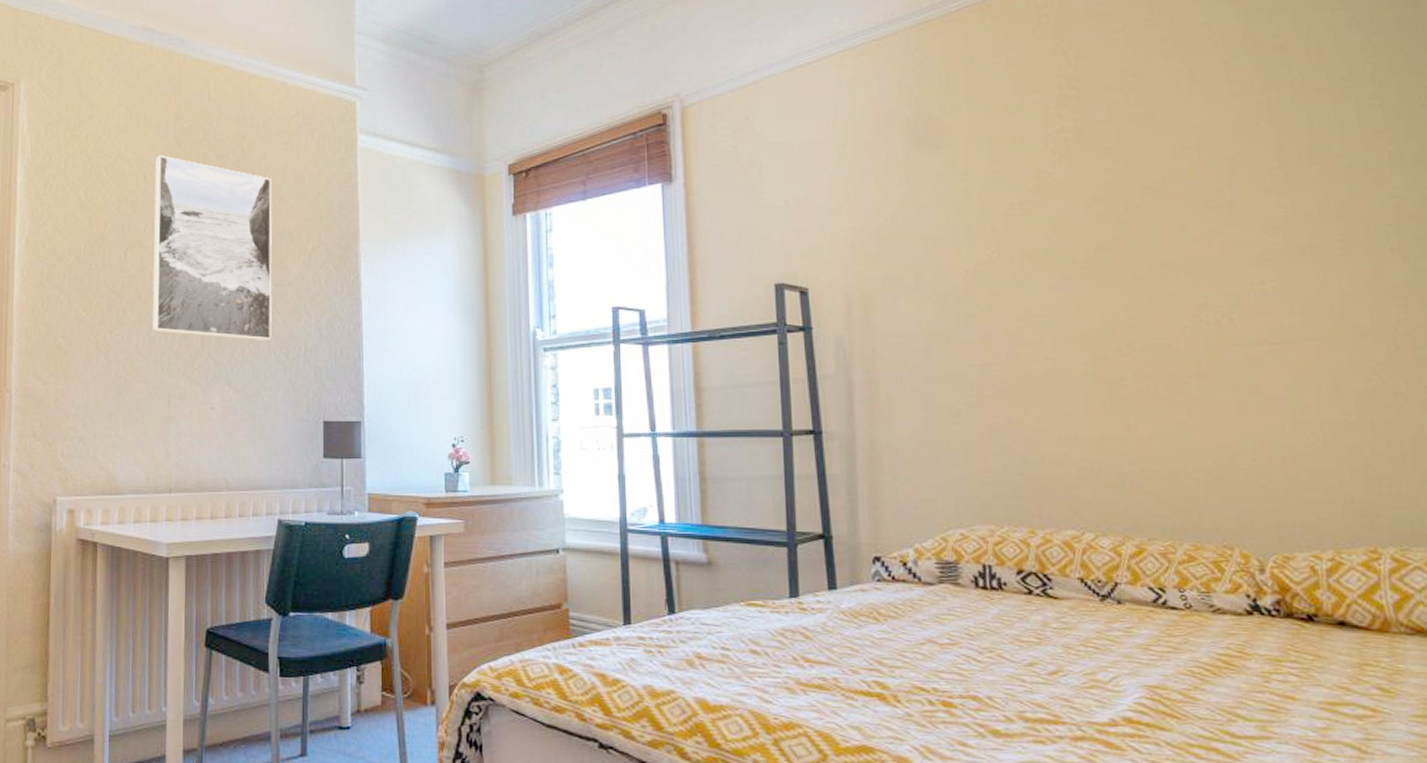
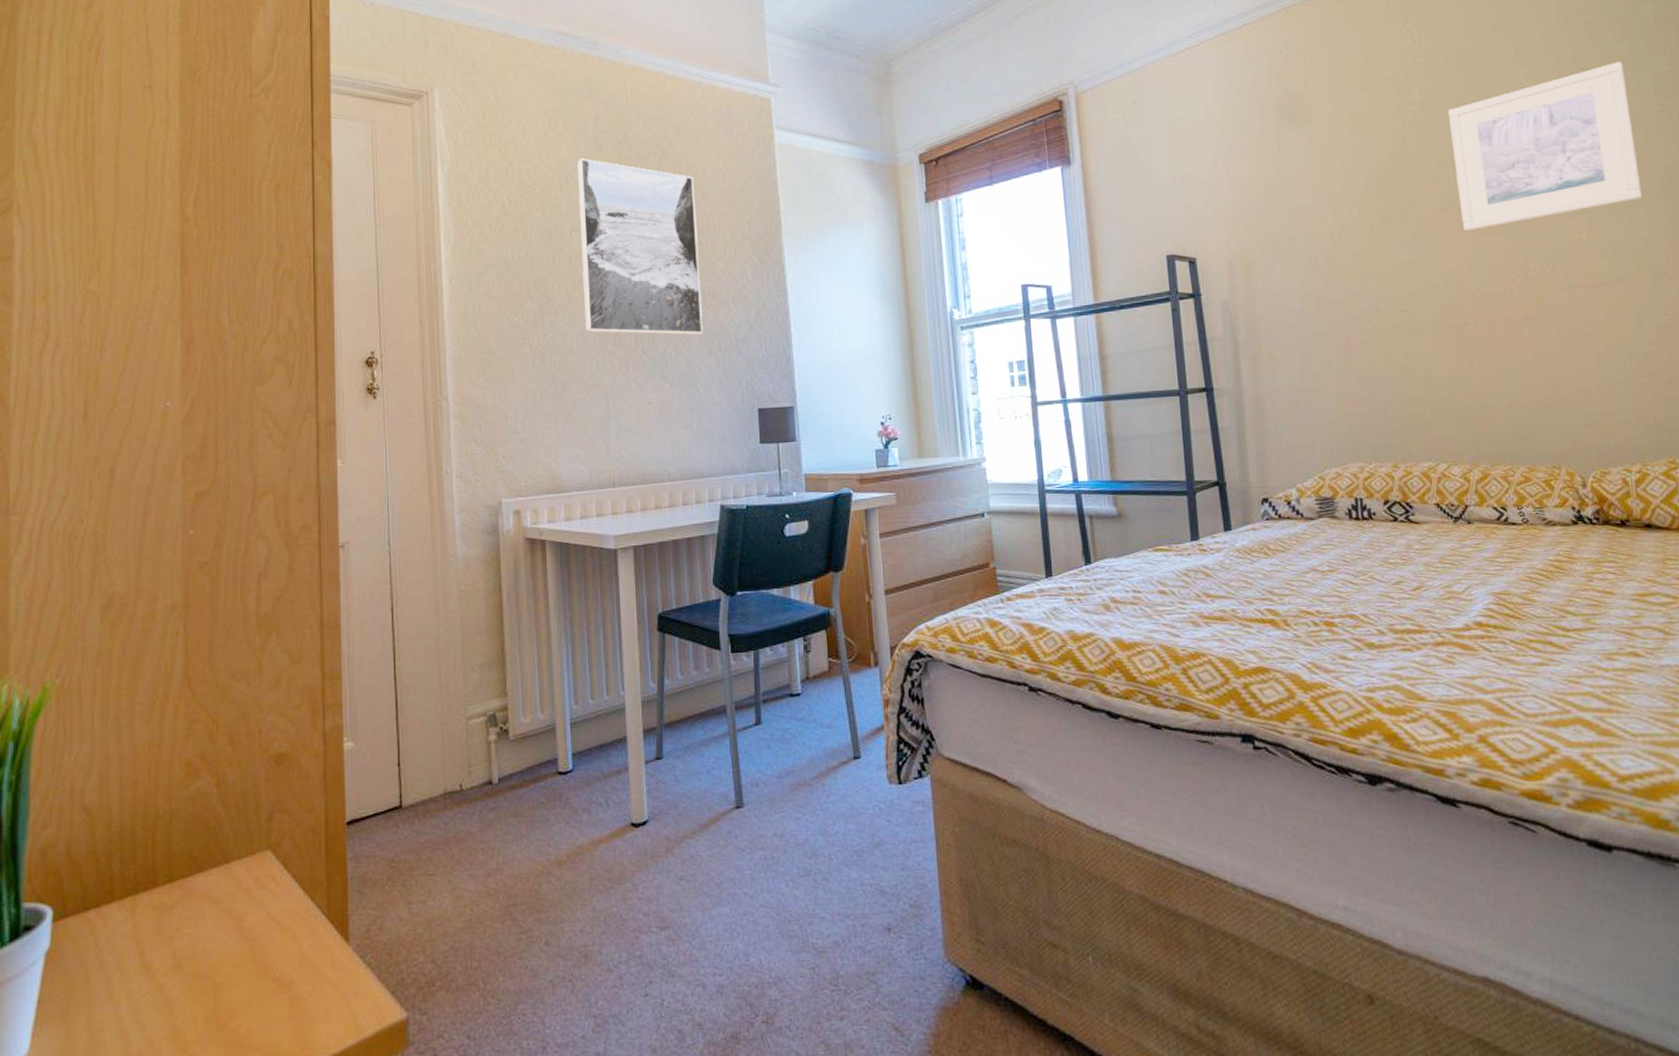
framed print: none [1106,92,1341,273] -> present [1447,61,1642,231]

